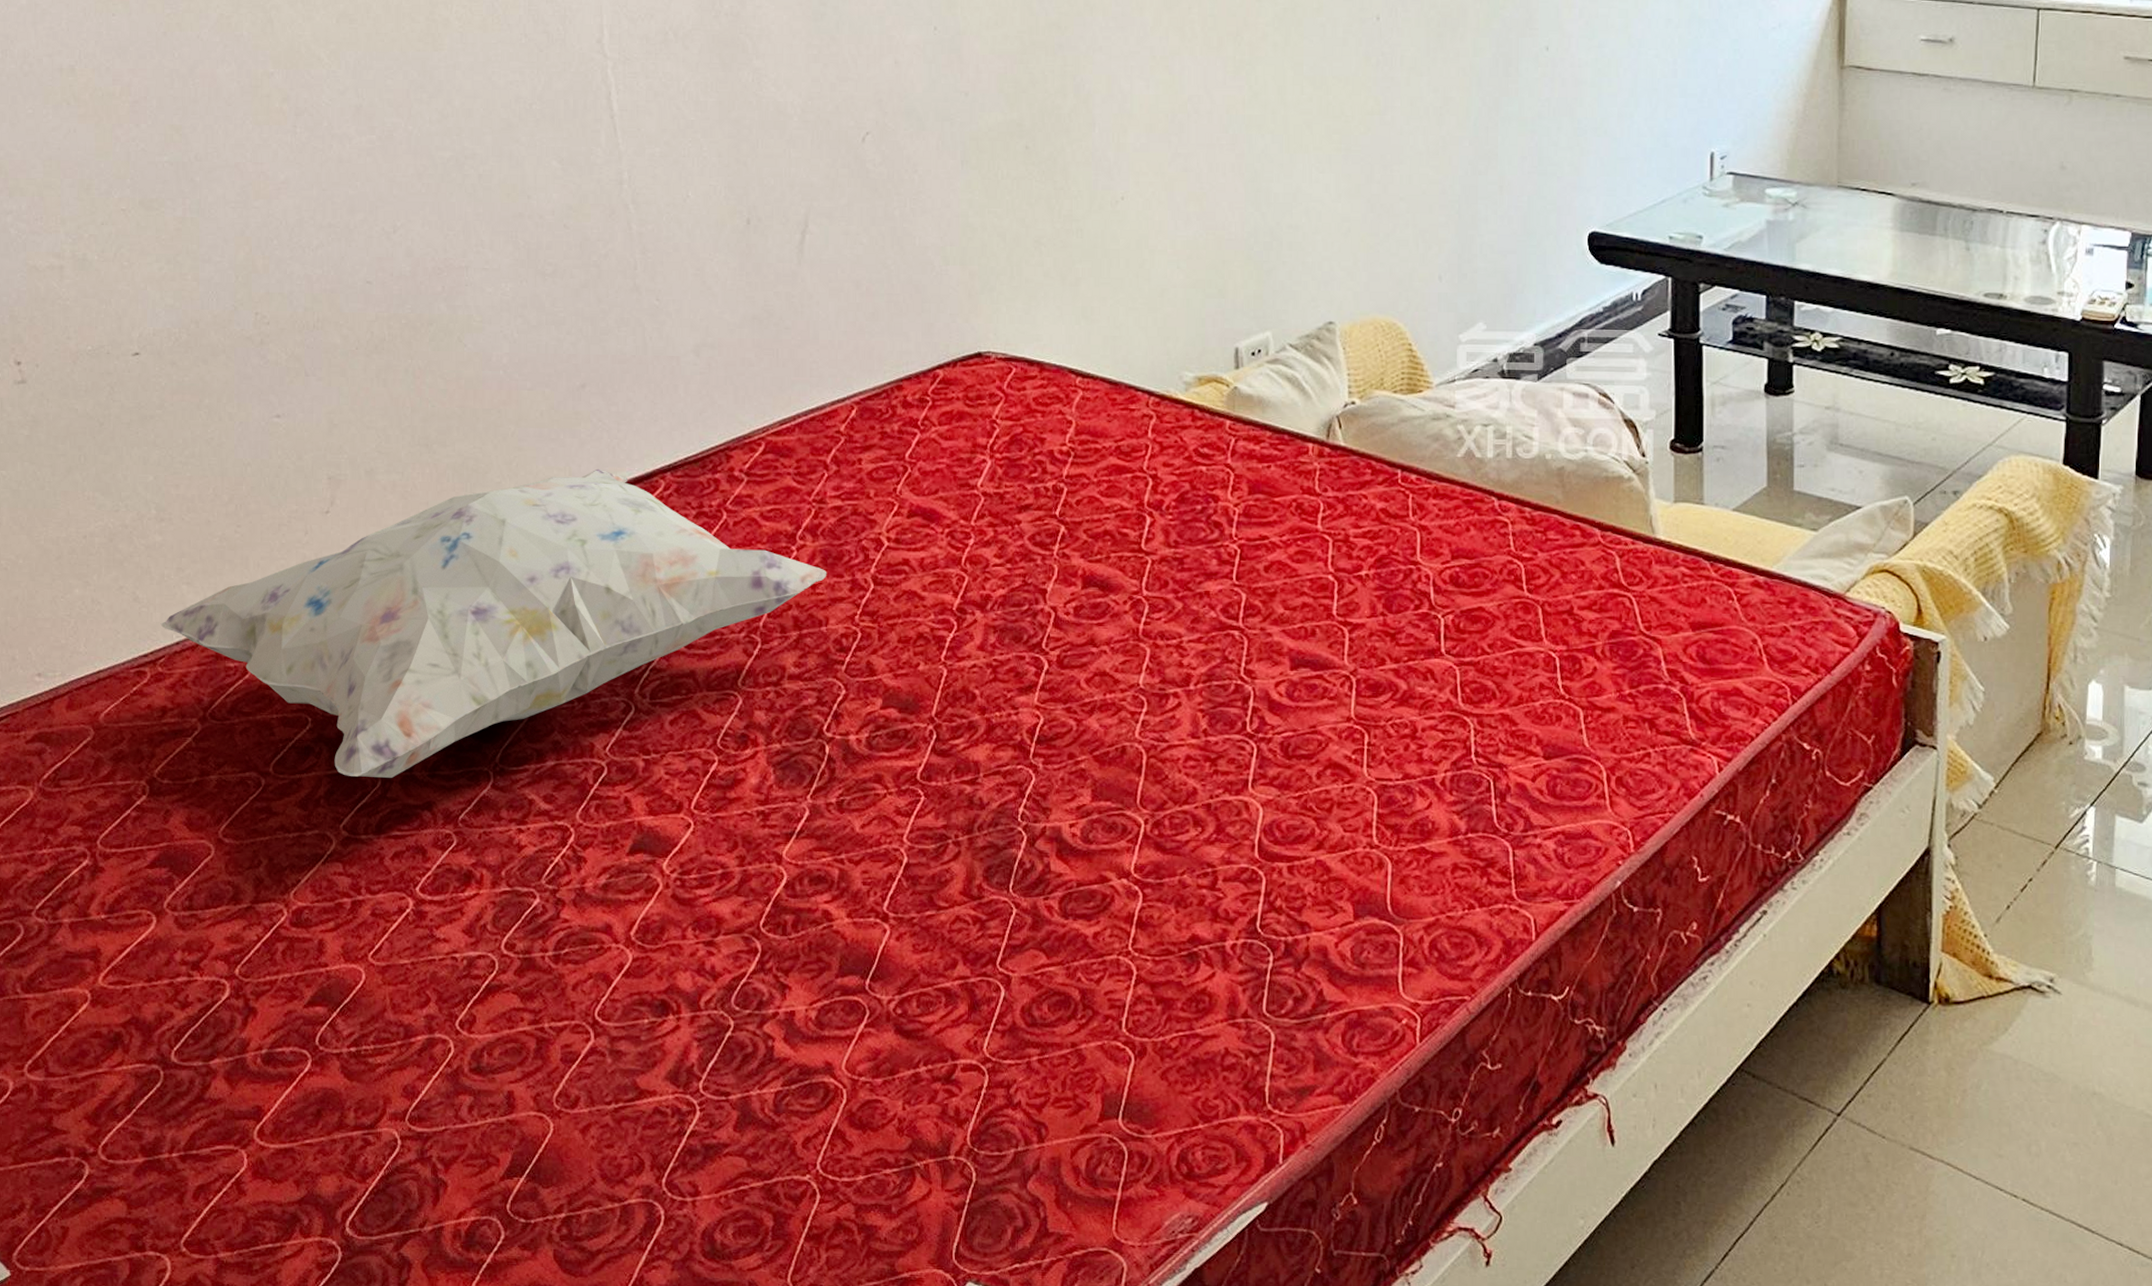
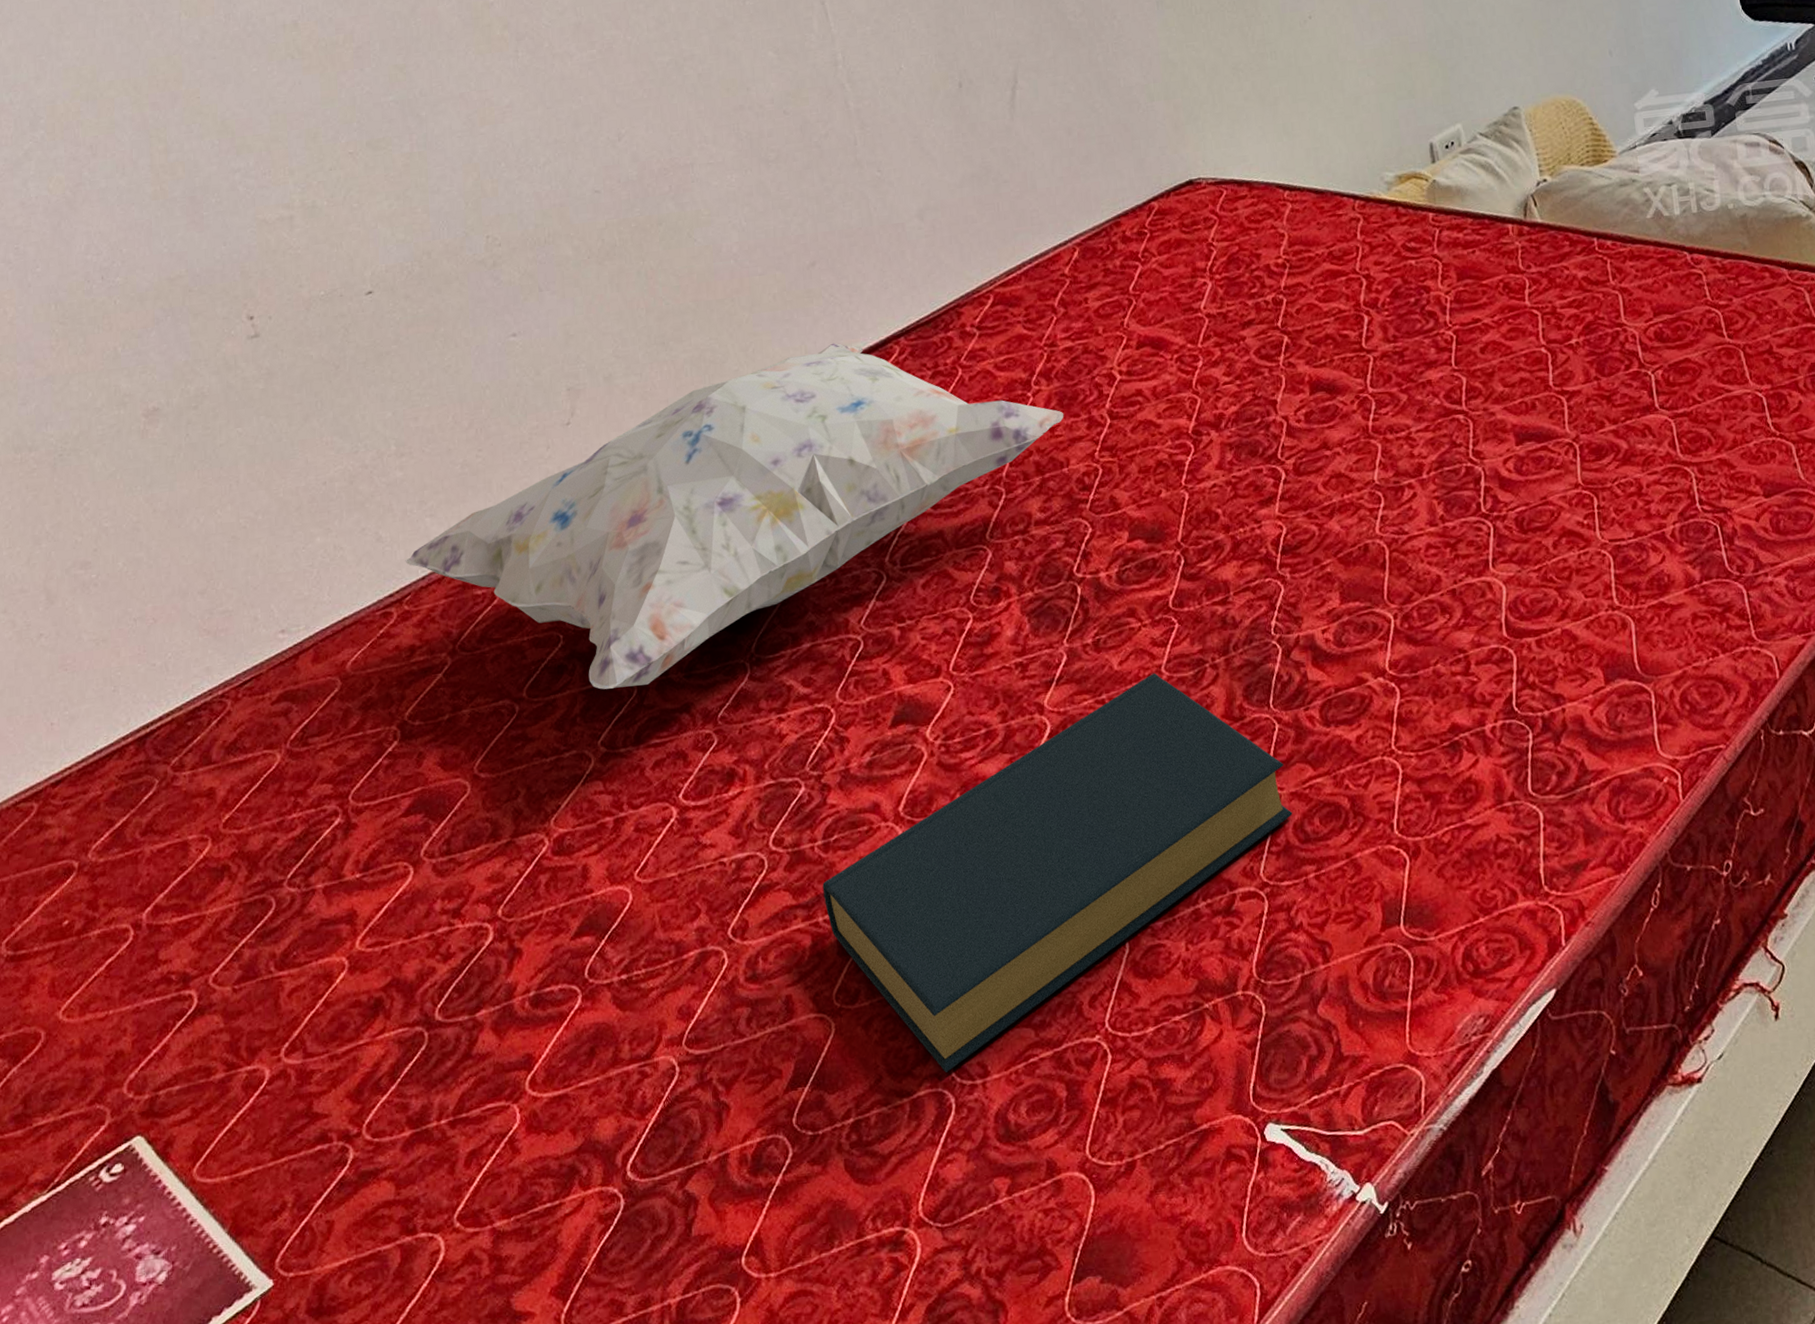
hardback book: none [550,840,1022,1186] -> present [822,672,1293,1072]

